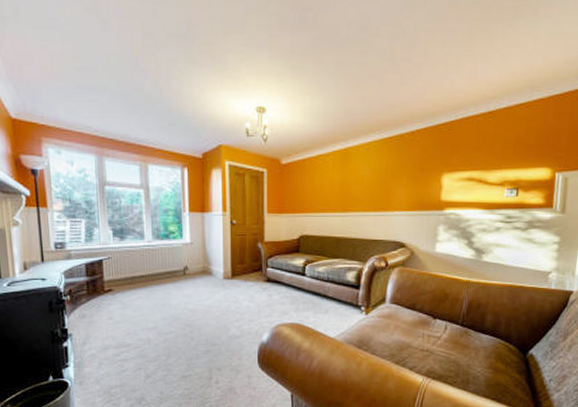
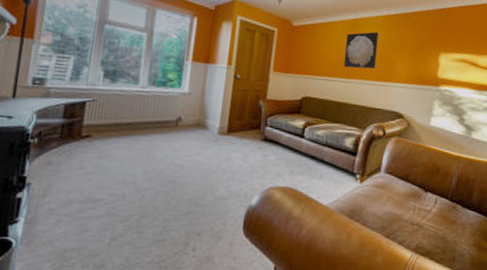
wall art: none [338,159,373,201] -> present [343,31,379,69]

